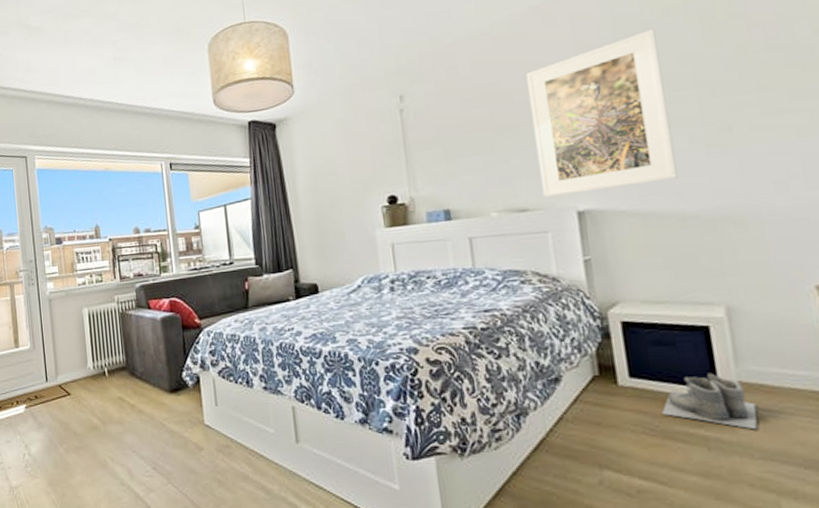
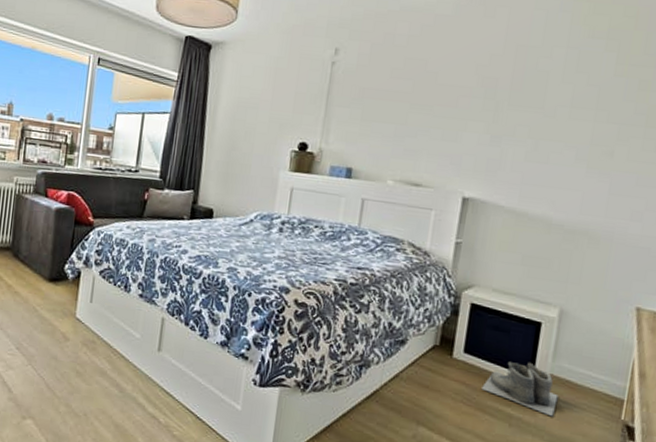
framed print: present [525,29,678,198] -> none [437,46,578,188]

